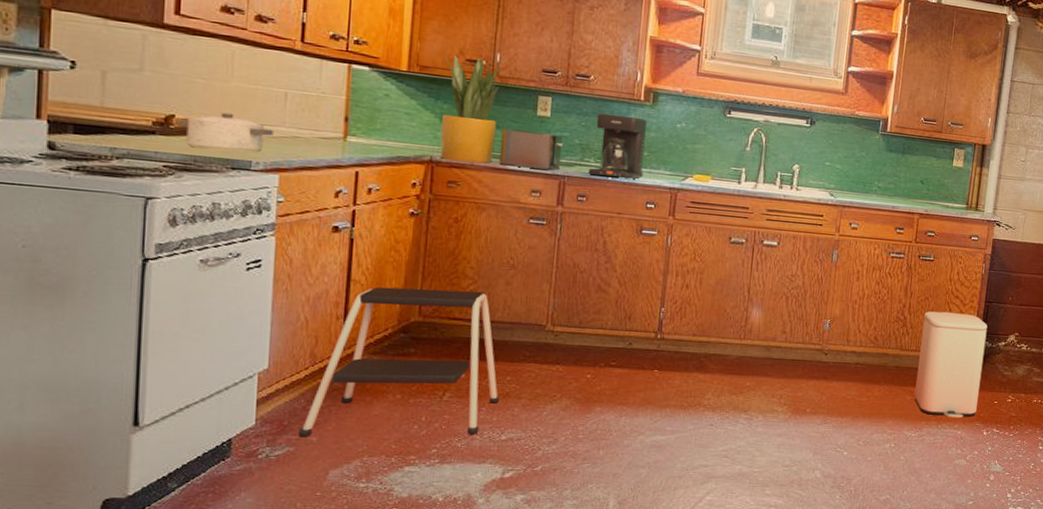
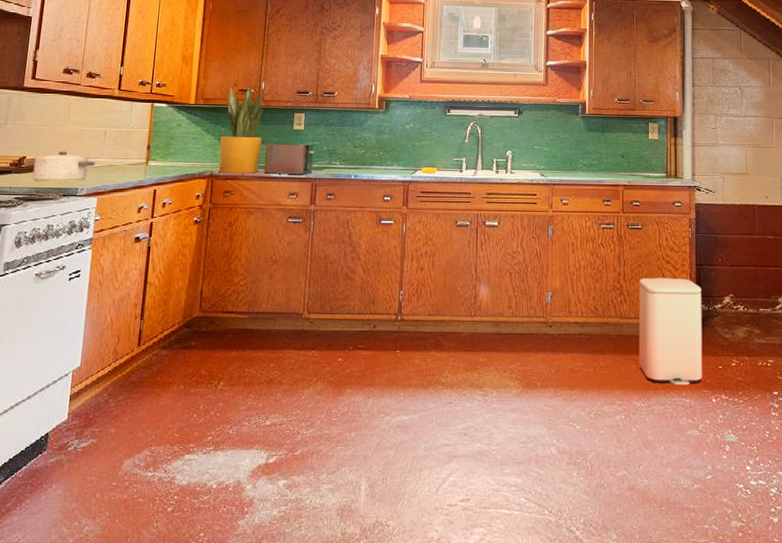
step stool: present [298,286,500,436] -> none [100,286,265,428]
coffee maker: present [588,113,647,180] -> none [335,122,381,177]

